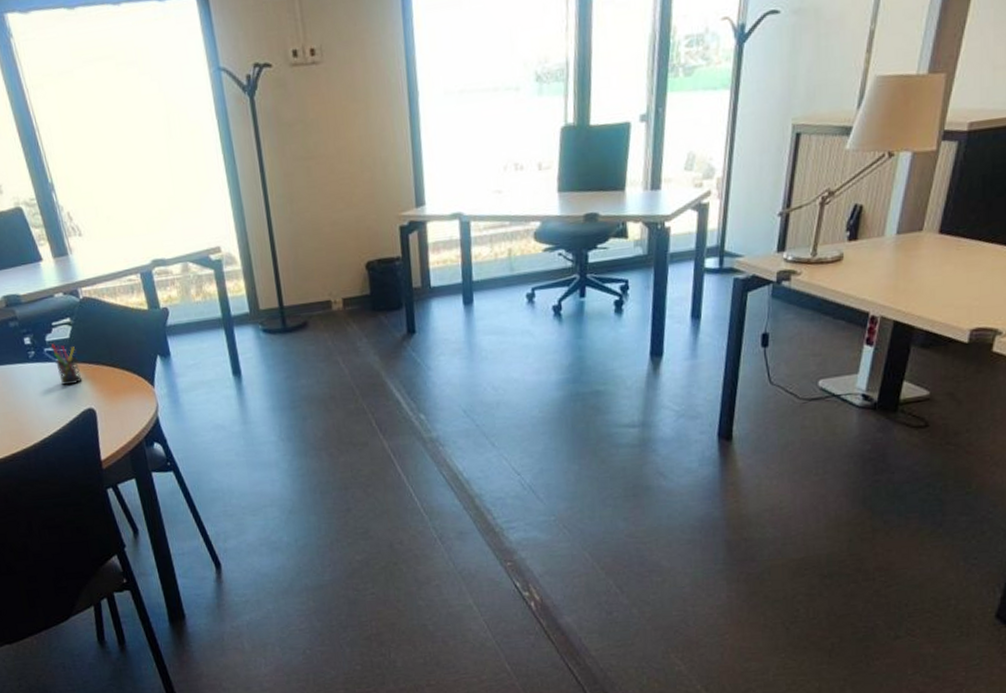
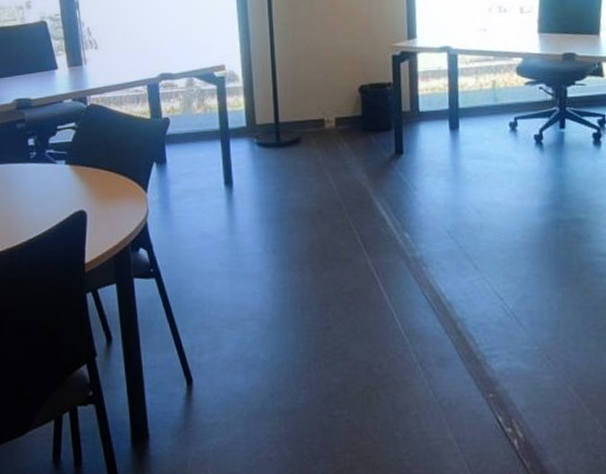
pen holder: present [50,343,82,385] -> none [52,146,78,186]

